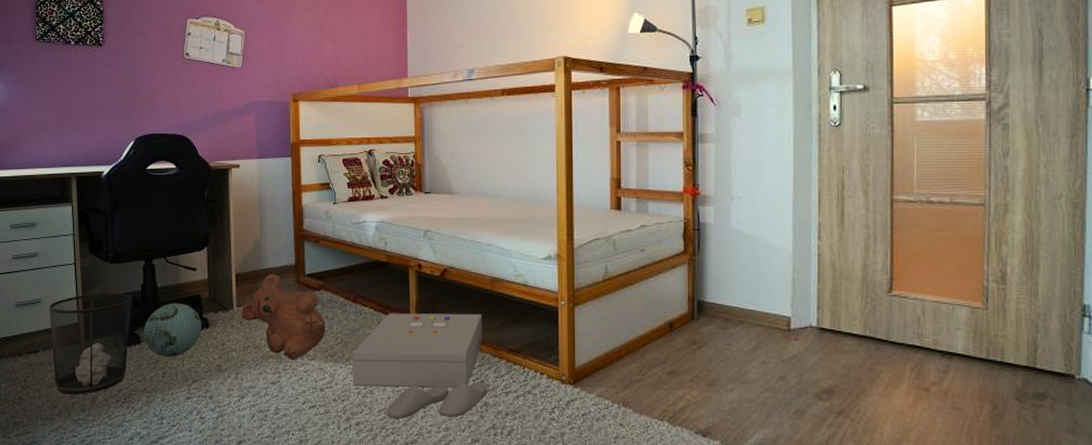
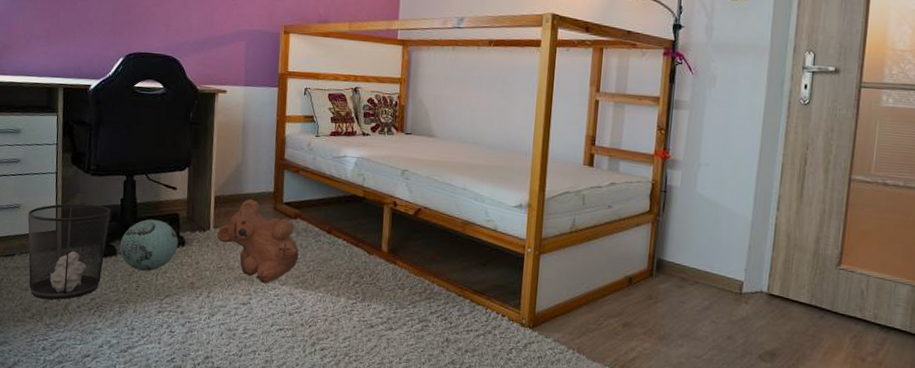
storage box: present [352,313,483,388] -> none [321,246,451,323]
slippers: present [386,382,488,419] -> none [350,316,450,350]

